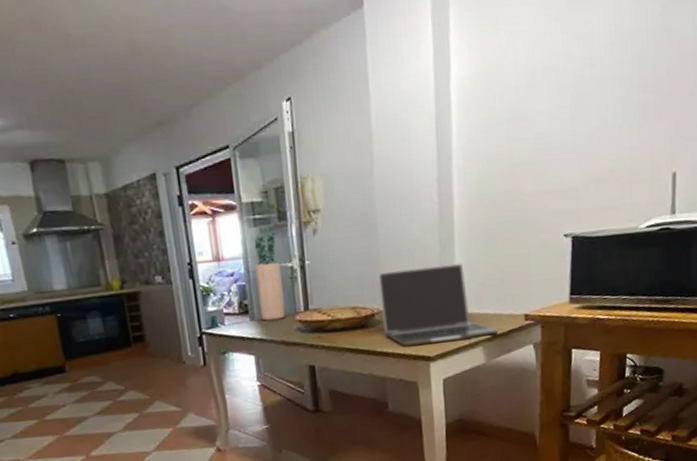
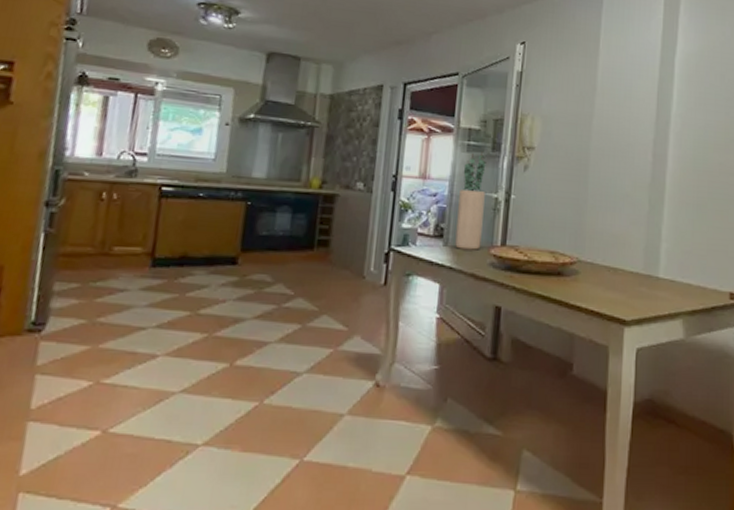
laptop: present [378,262,499,346] -> none [580,220,701,311]

